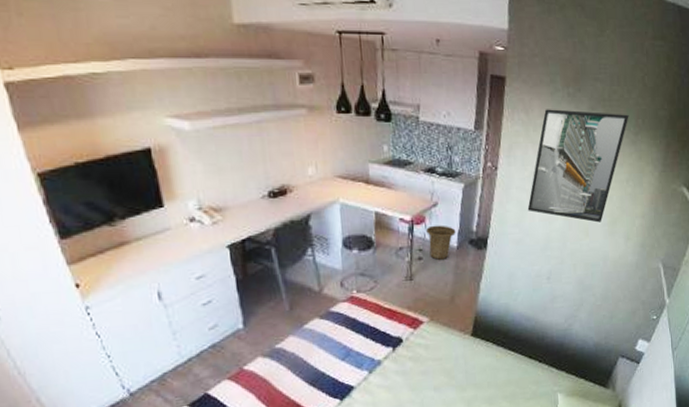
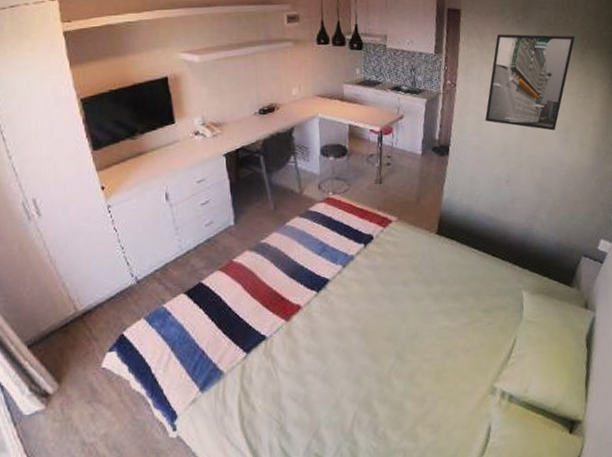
basket: present [426,225,456,260] -> none [394,134,420,165]

